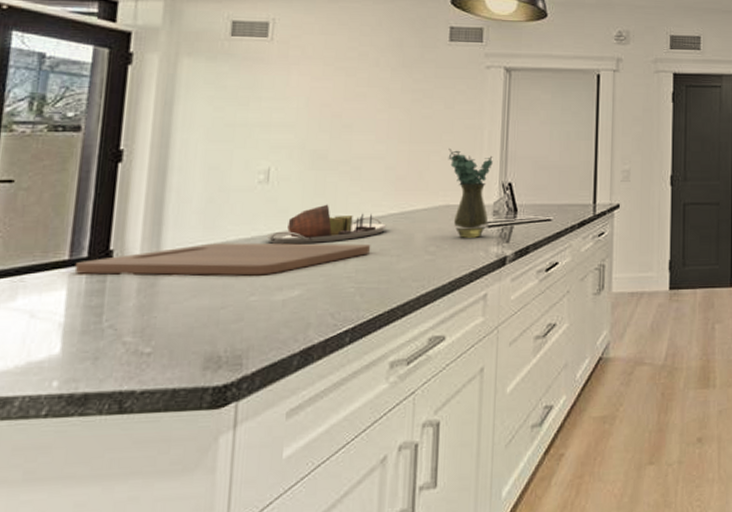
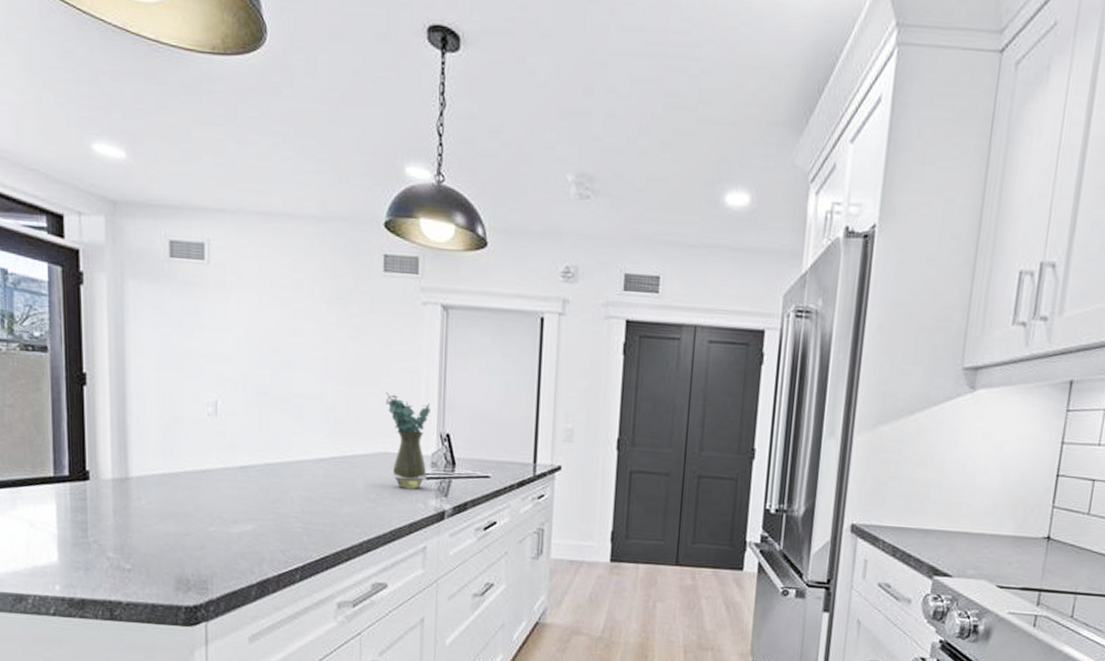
cutting board: present [74,243,371,276] -> none [59,472,315,508]
serving tray: present [266,204,387,245] -> none [219,442,329,481]

